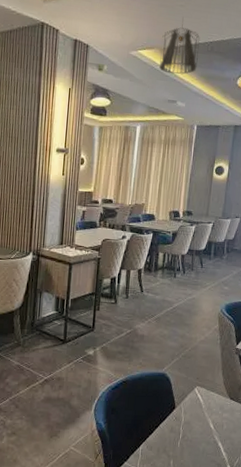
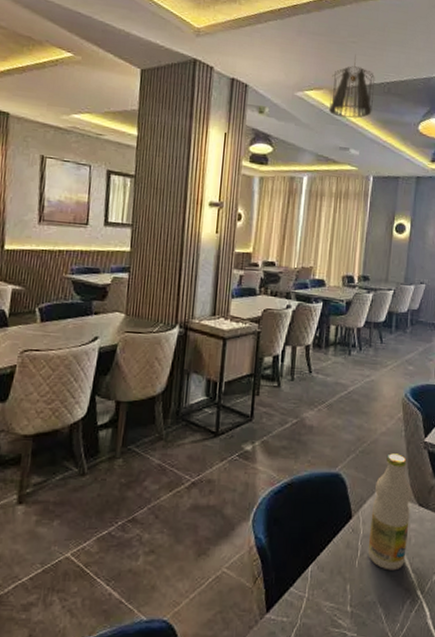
bottle: none [188,357,225,450] -> present [368,453,411,571]

